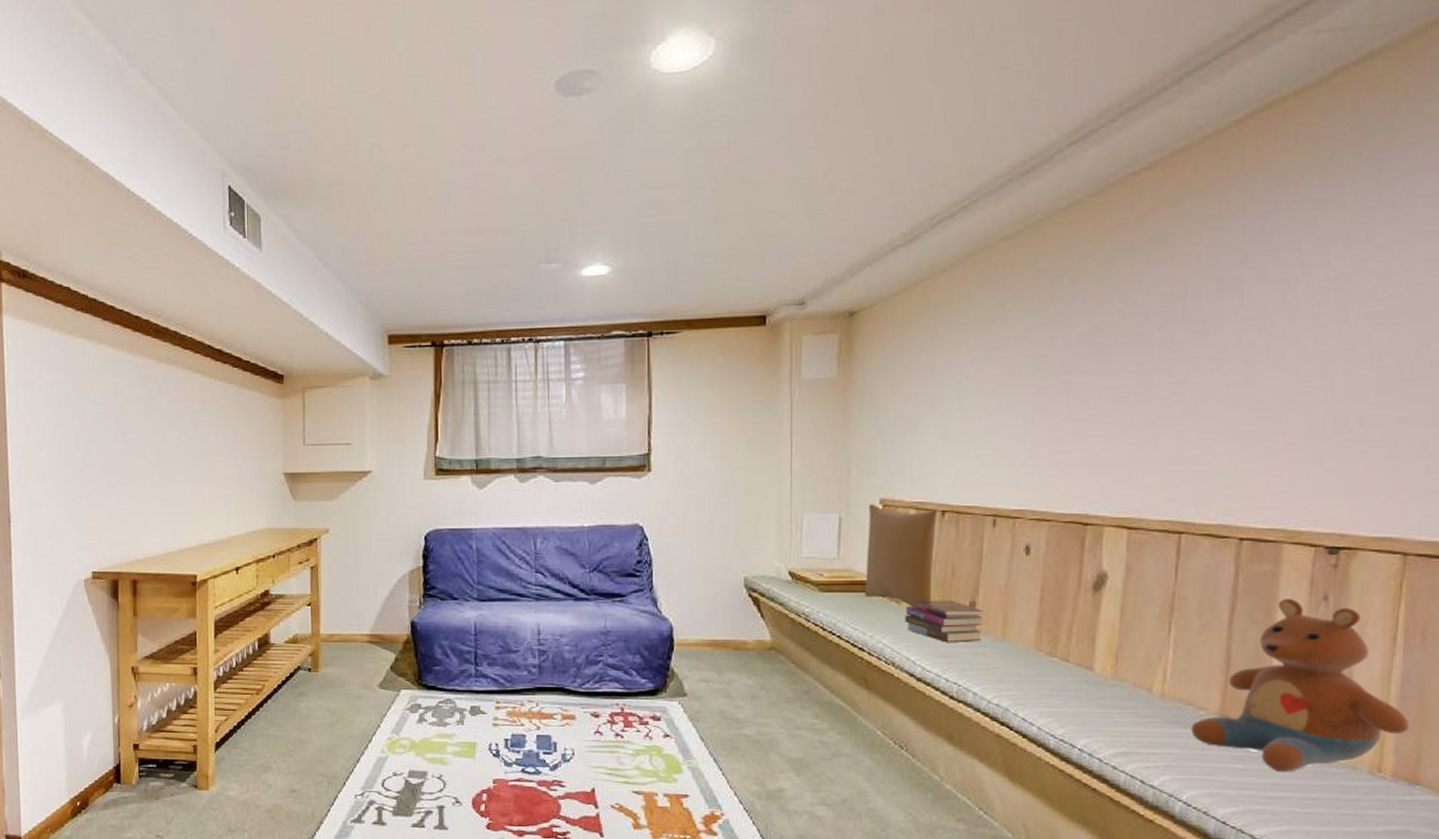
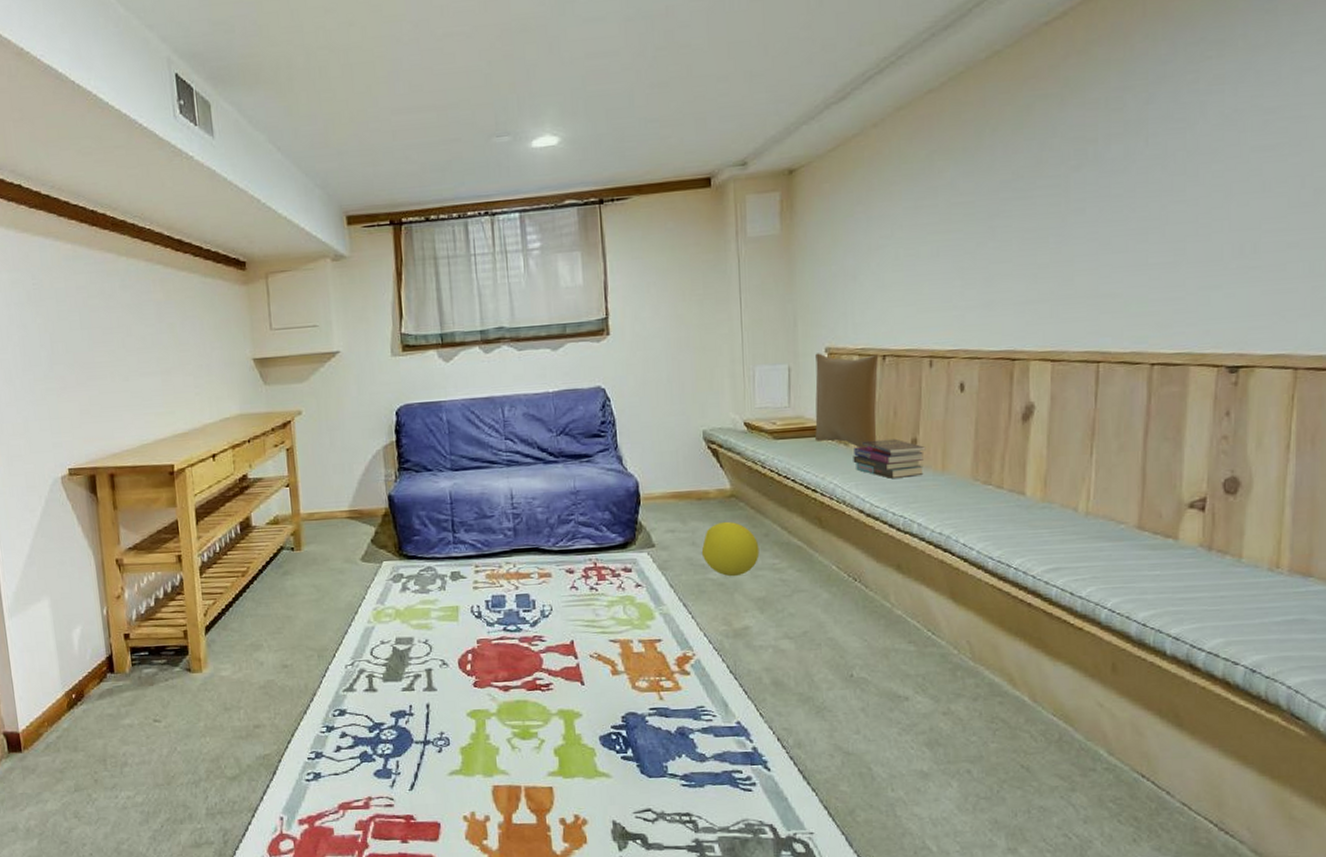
ball: none [736,675,799,734] -> present [701,521,760,577]
stuffed toy: present [1191,598,1409,772] -> none [1113,415,1302,575]

